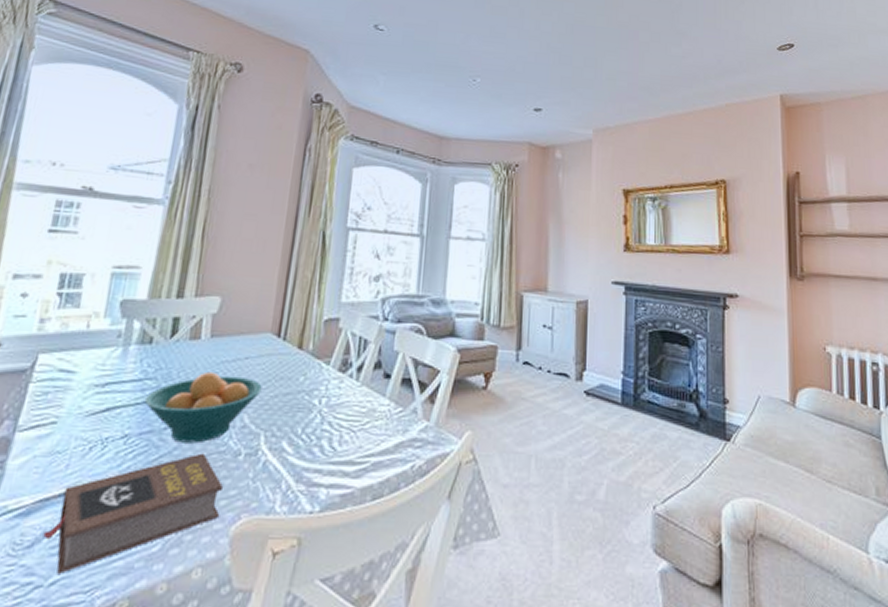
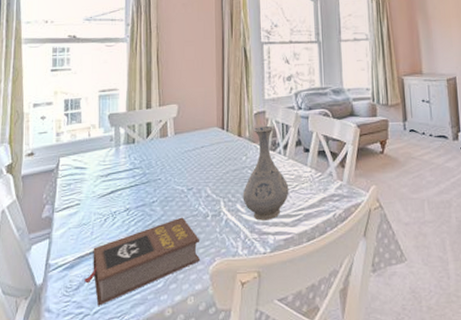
fruit bowl: present [144,371,262,444] -> none [136,159,216,211]
vase: none [291,337,357,467] -> present [242,125,289,221]

